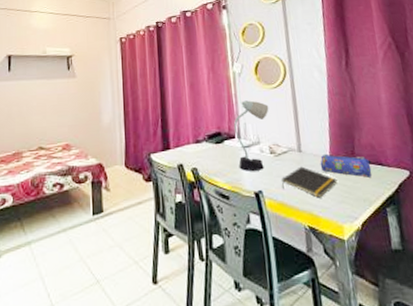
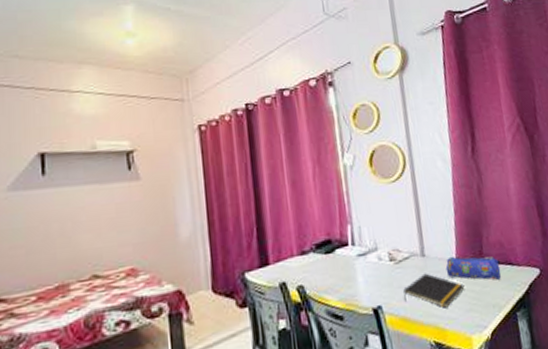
desk lamp: present [233,100,269,171] -> none [346,198,387,284]

